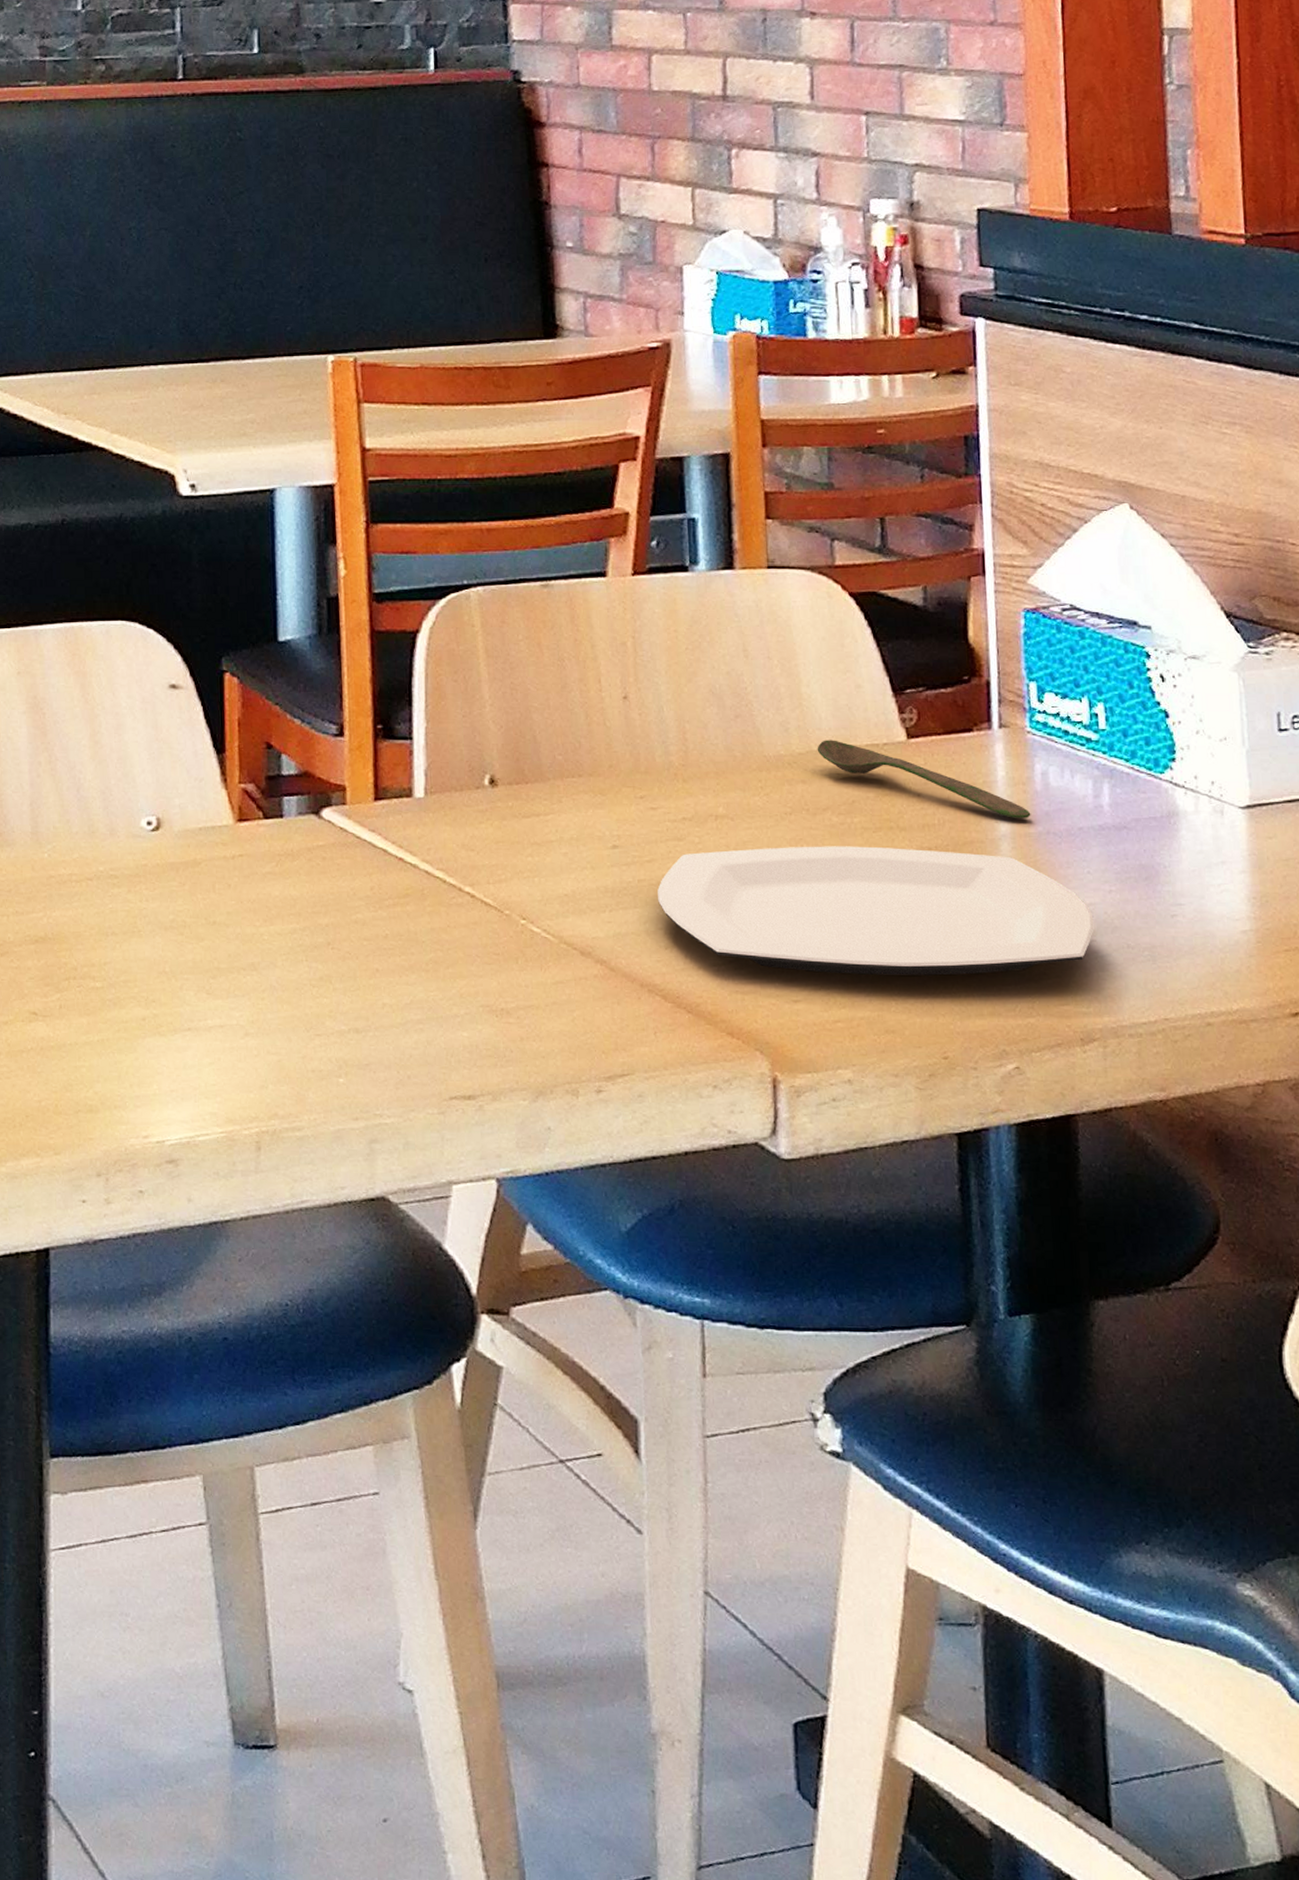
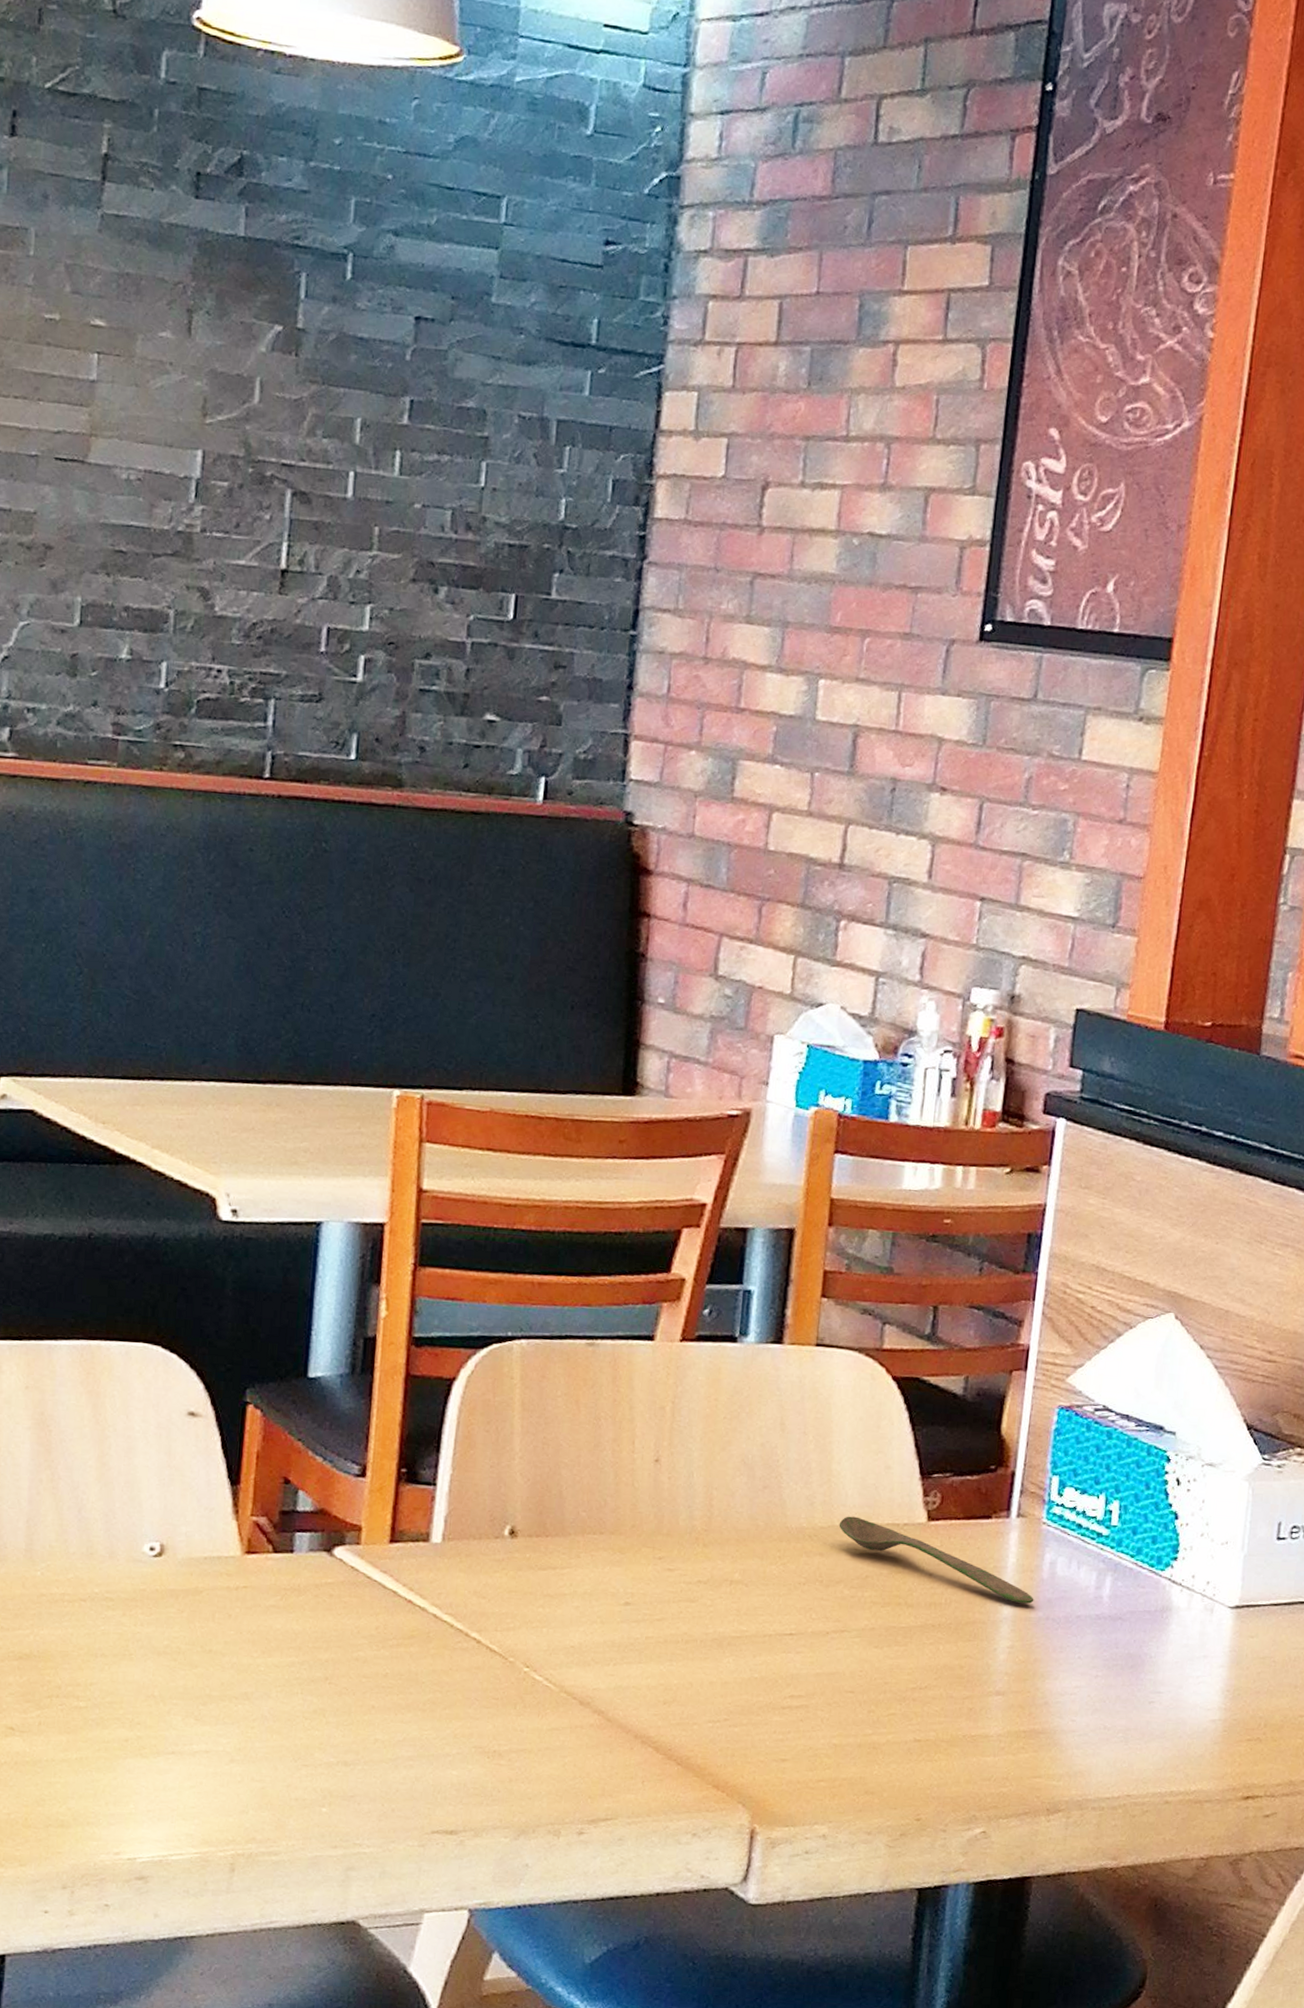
plate: present [657,846,1094,976] -> none [663,1614,1077,1745]

